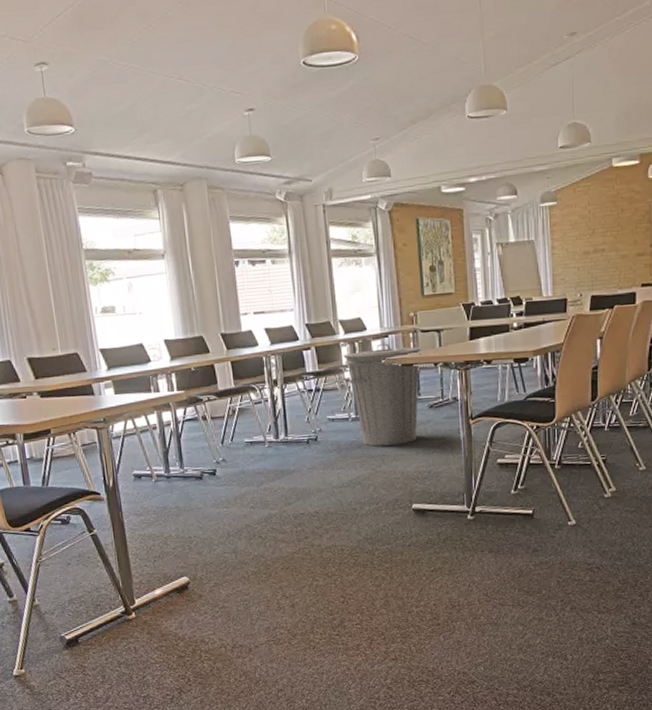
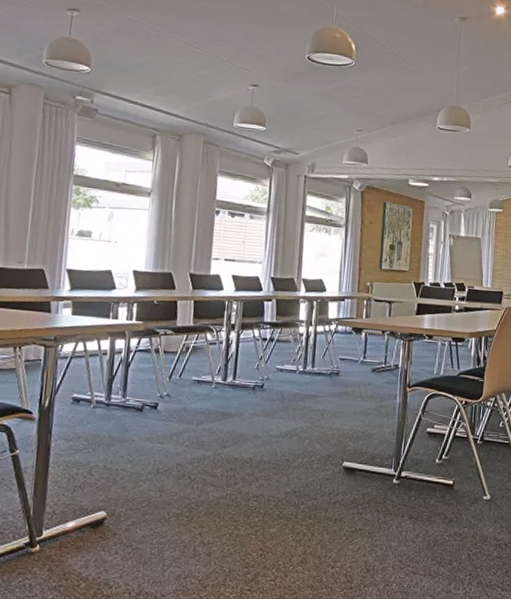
trash can: present [343,343,422,447] -> none [300,305,373,403]

